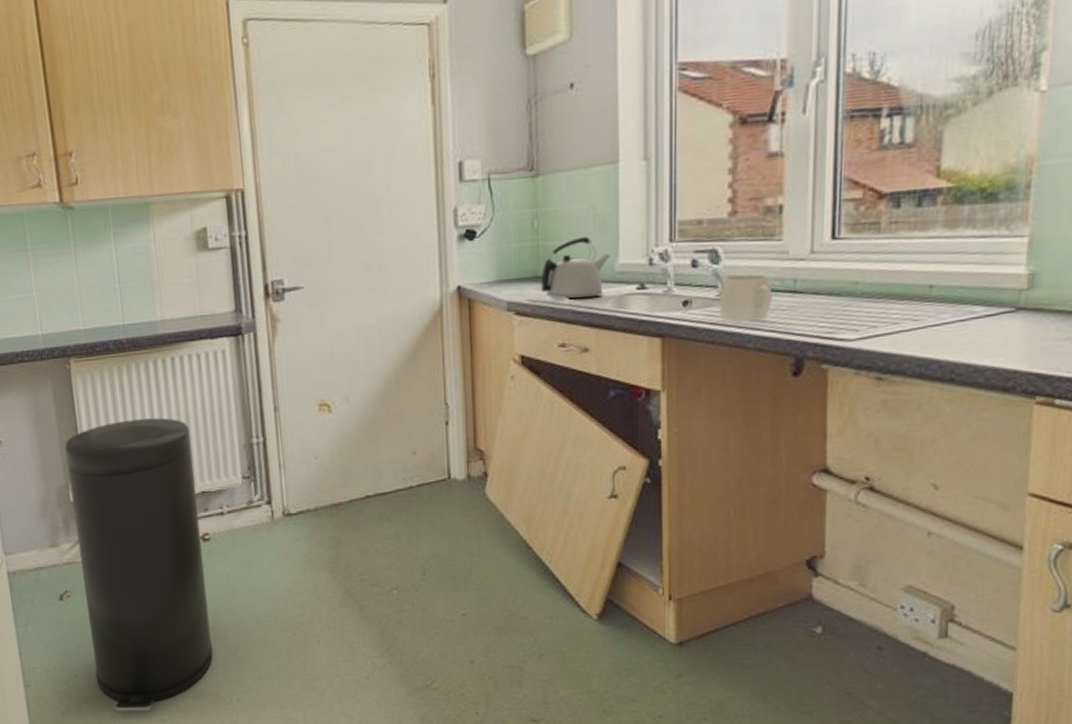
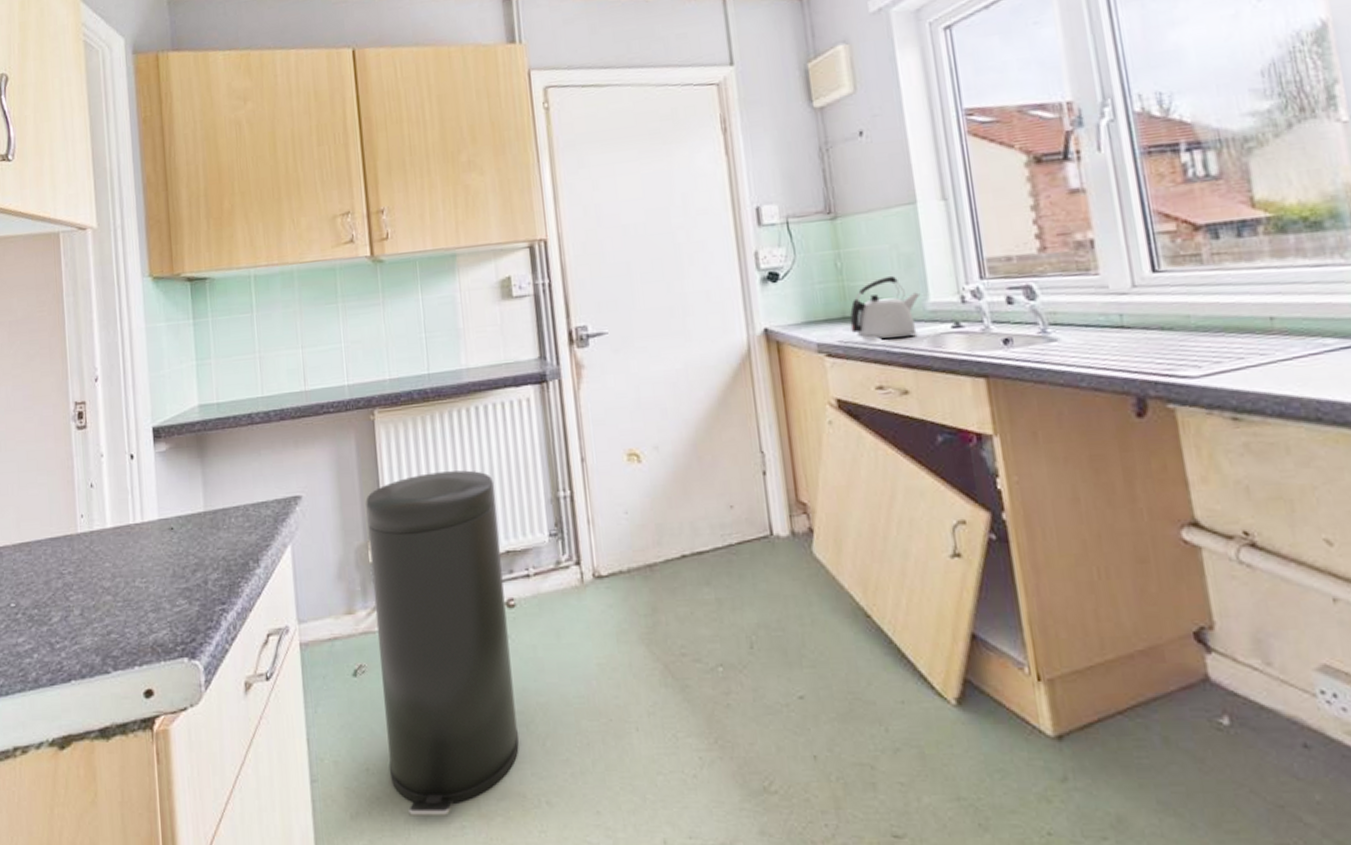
mug: present [719,274,773,322] -> none [1040,309,1100,360]

